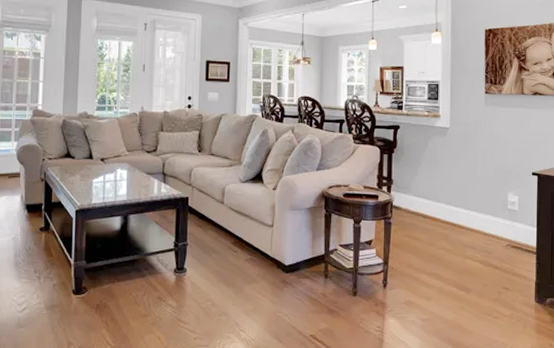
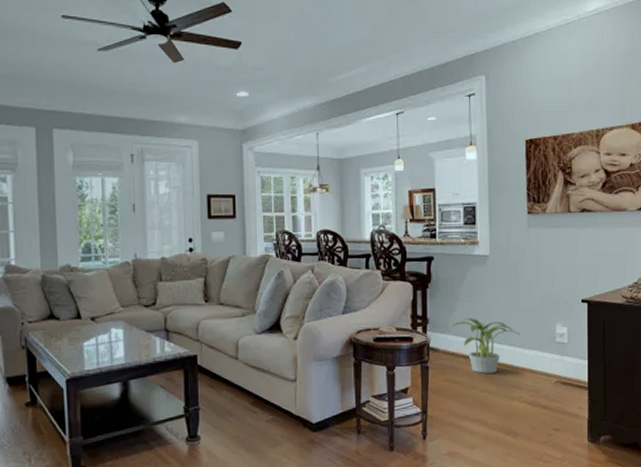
potted plant: none [413,182,475,233] -> present [452,318,520,374]

